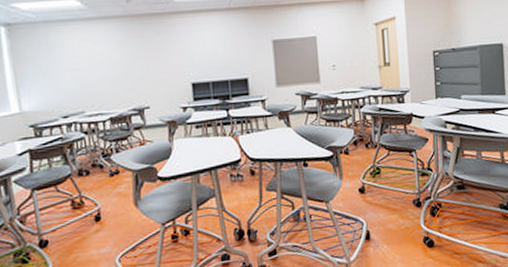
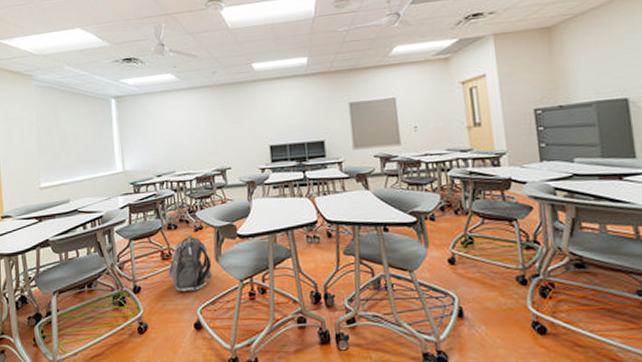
backpack: none [80,180,132,241] -> present [168,234,213,291]

